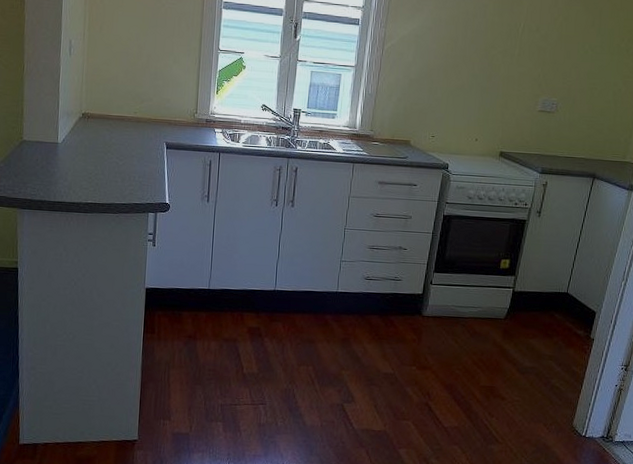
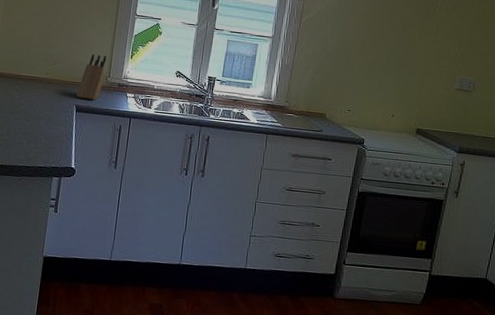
knife block: none [165,92,193,137] -> present [75,54,107,101]

